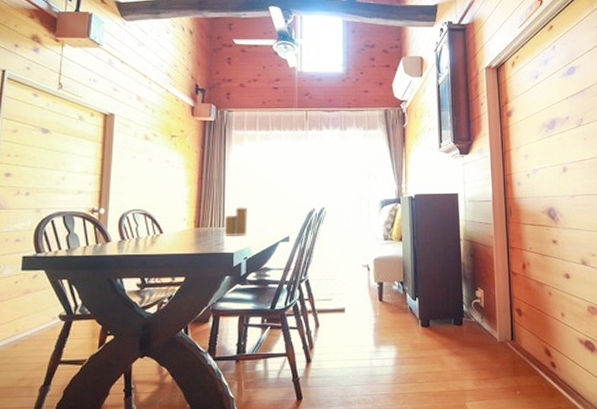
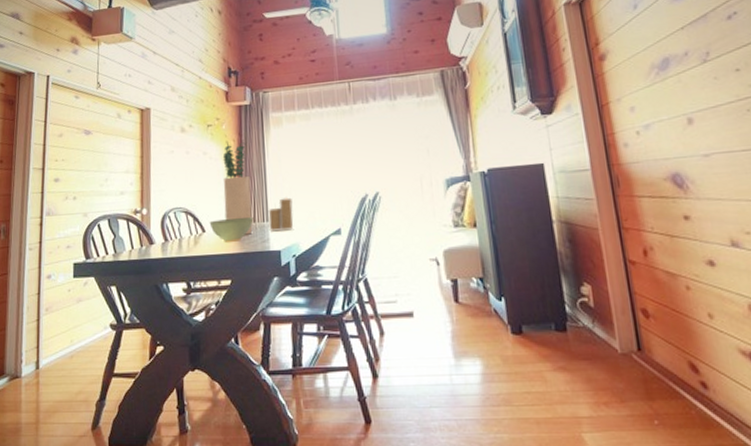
bowl: none [167,221,210,245] -> present [209,217,254,244]
vase: none [183,152,209,238] -> present [223,139,253,235]

